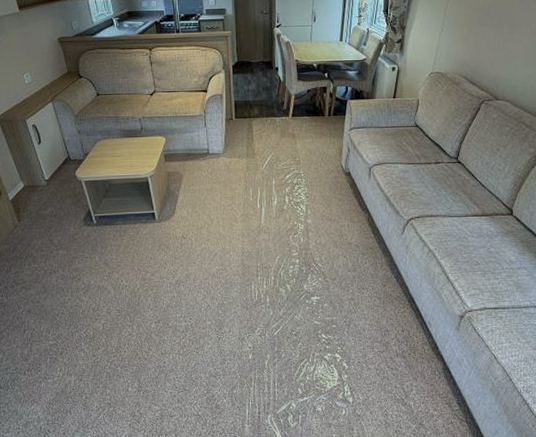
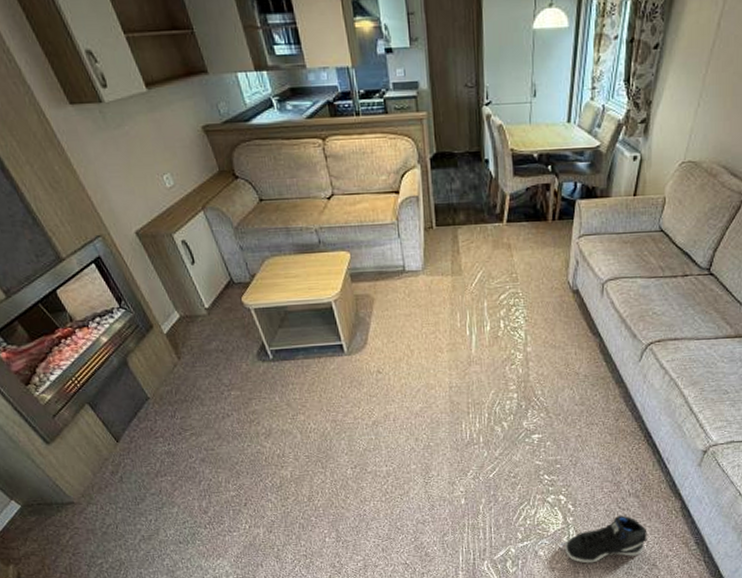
sneaker: none [341,374,414,420] -> present [565,515,647,564]

